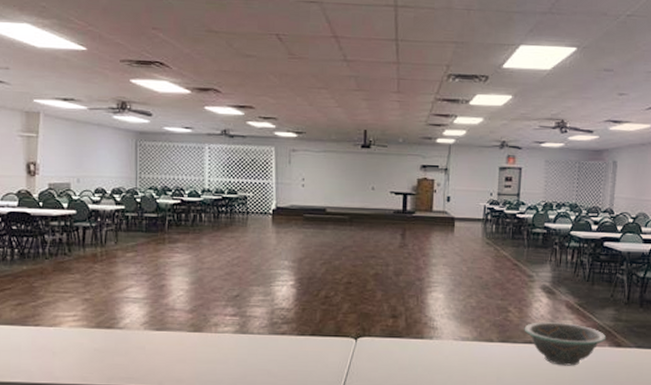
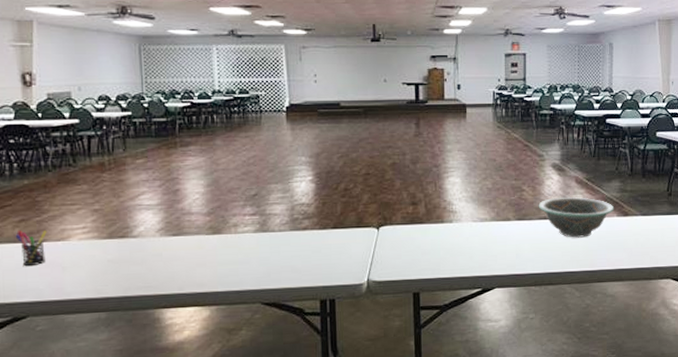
pen holder: none [12,313,41,348] -> present [15,230,47,266]

